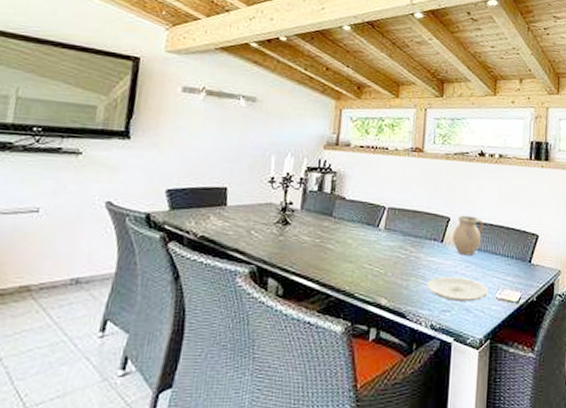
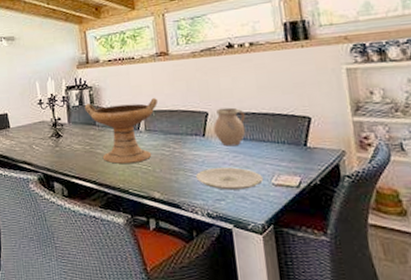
decorative bowl: none [323,190,404,264] -> present [84,98,159,164]

